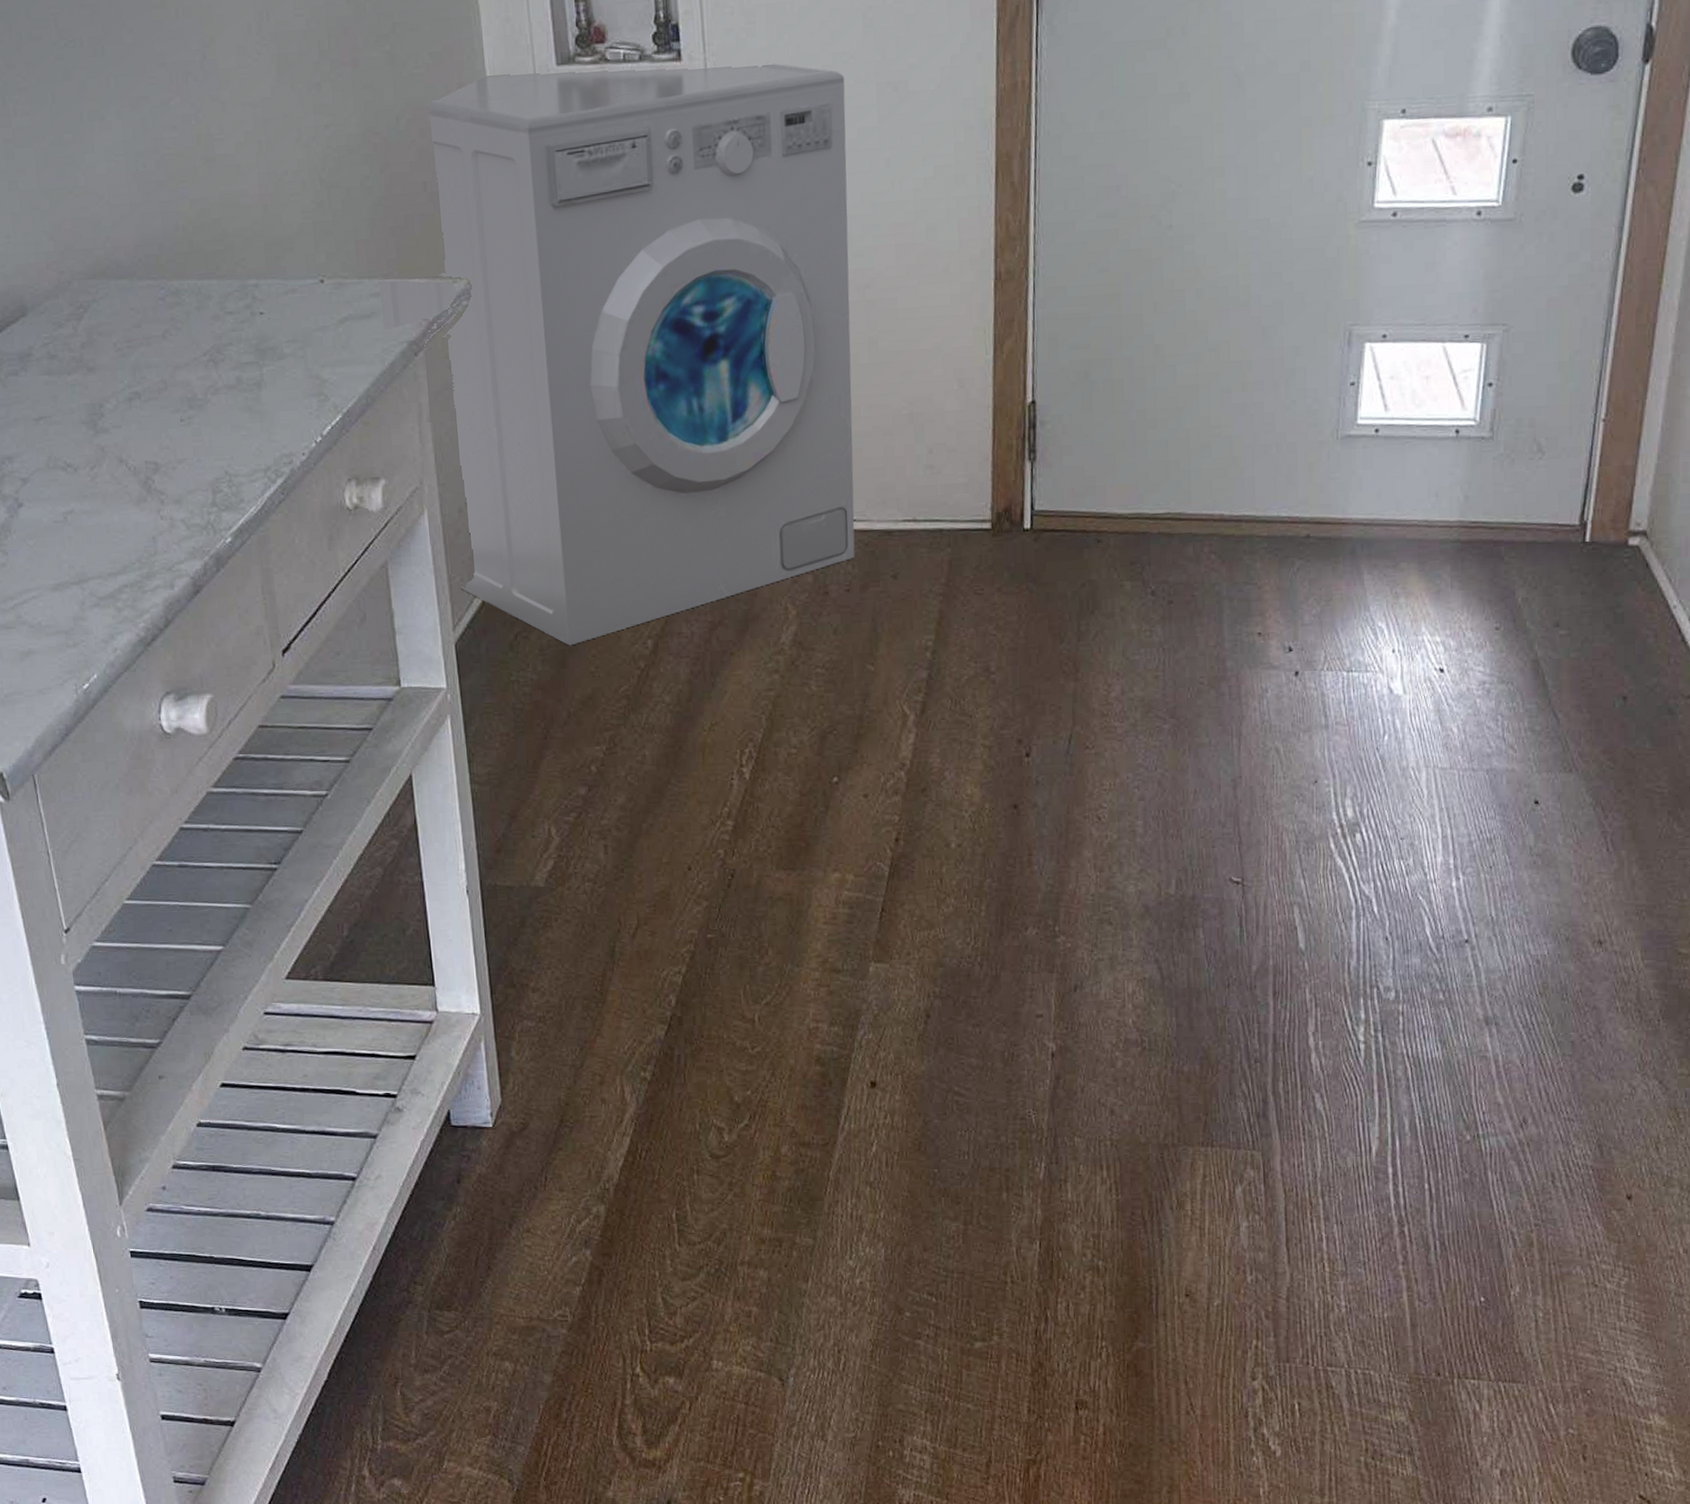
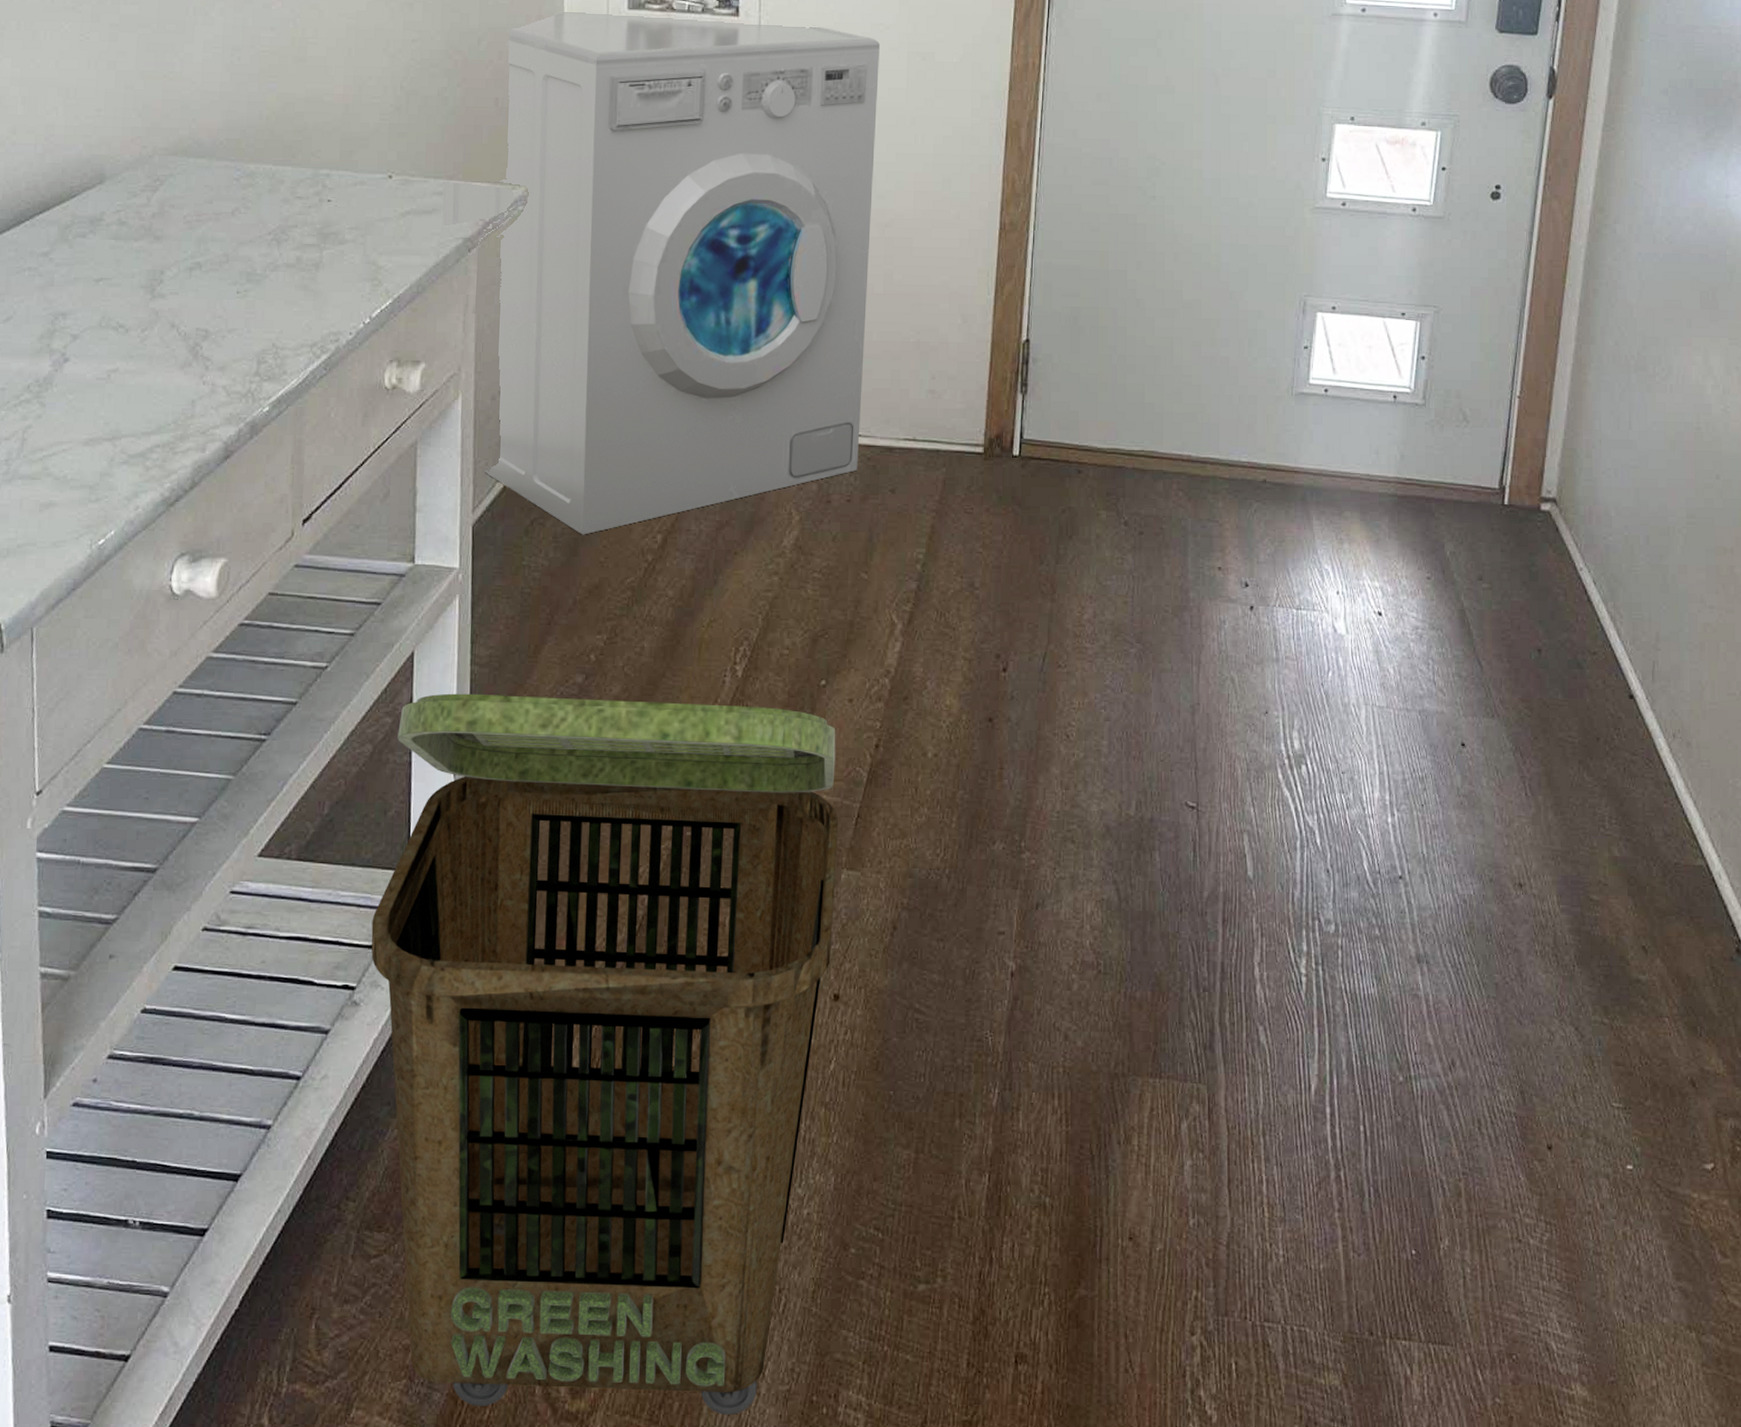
laundry basket: none [404,807,865,1459] -> present [371,693,839,1415]

